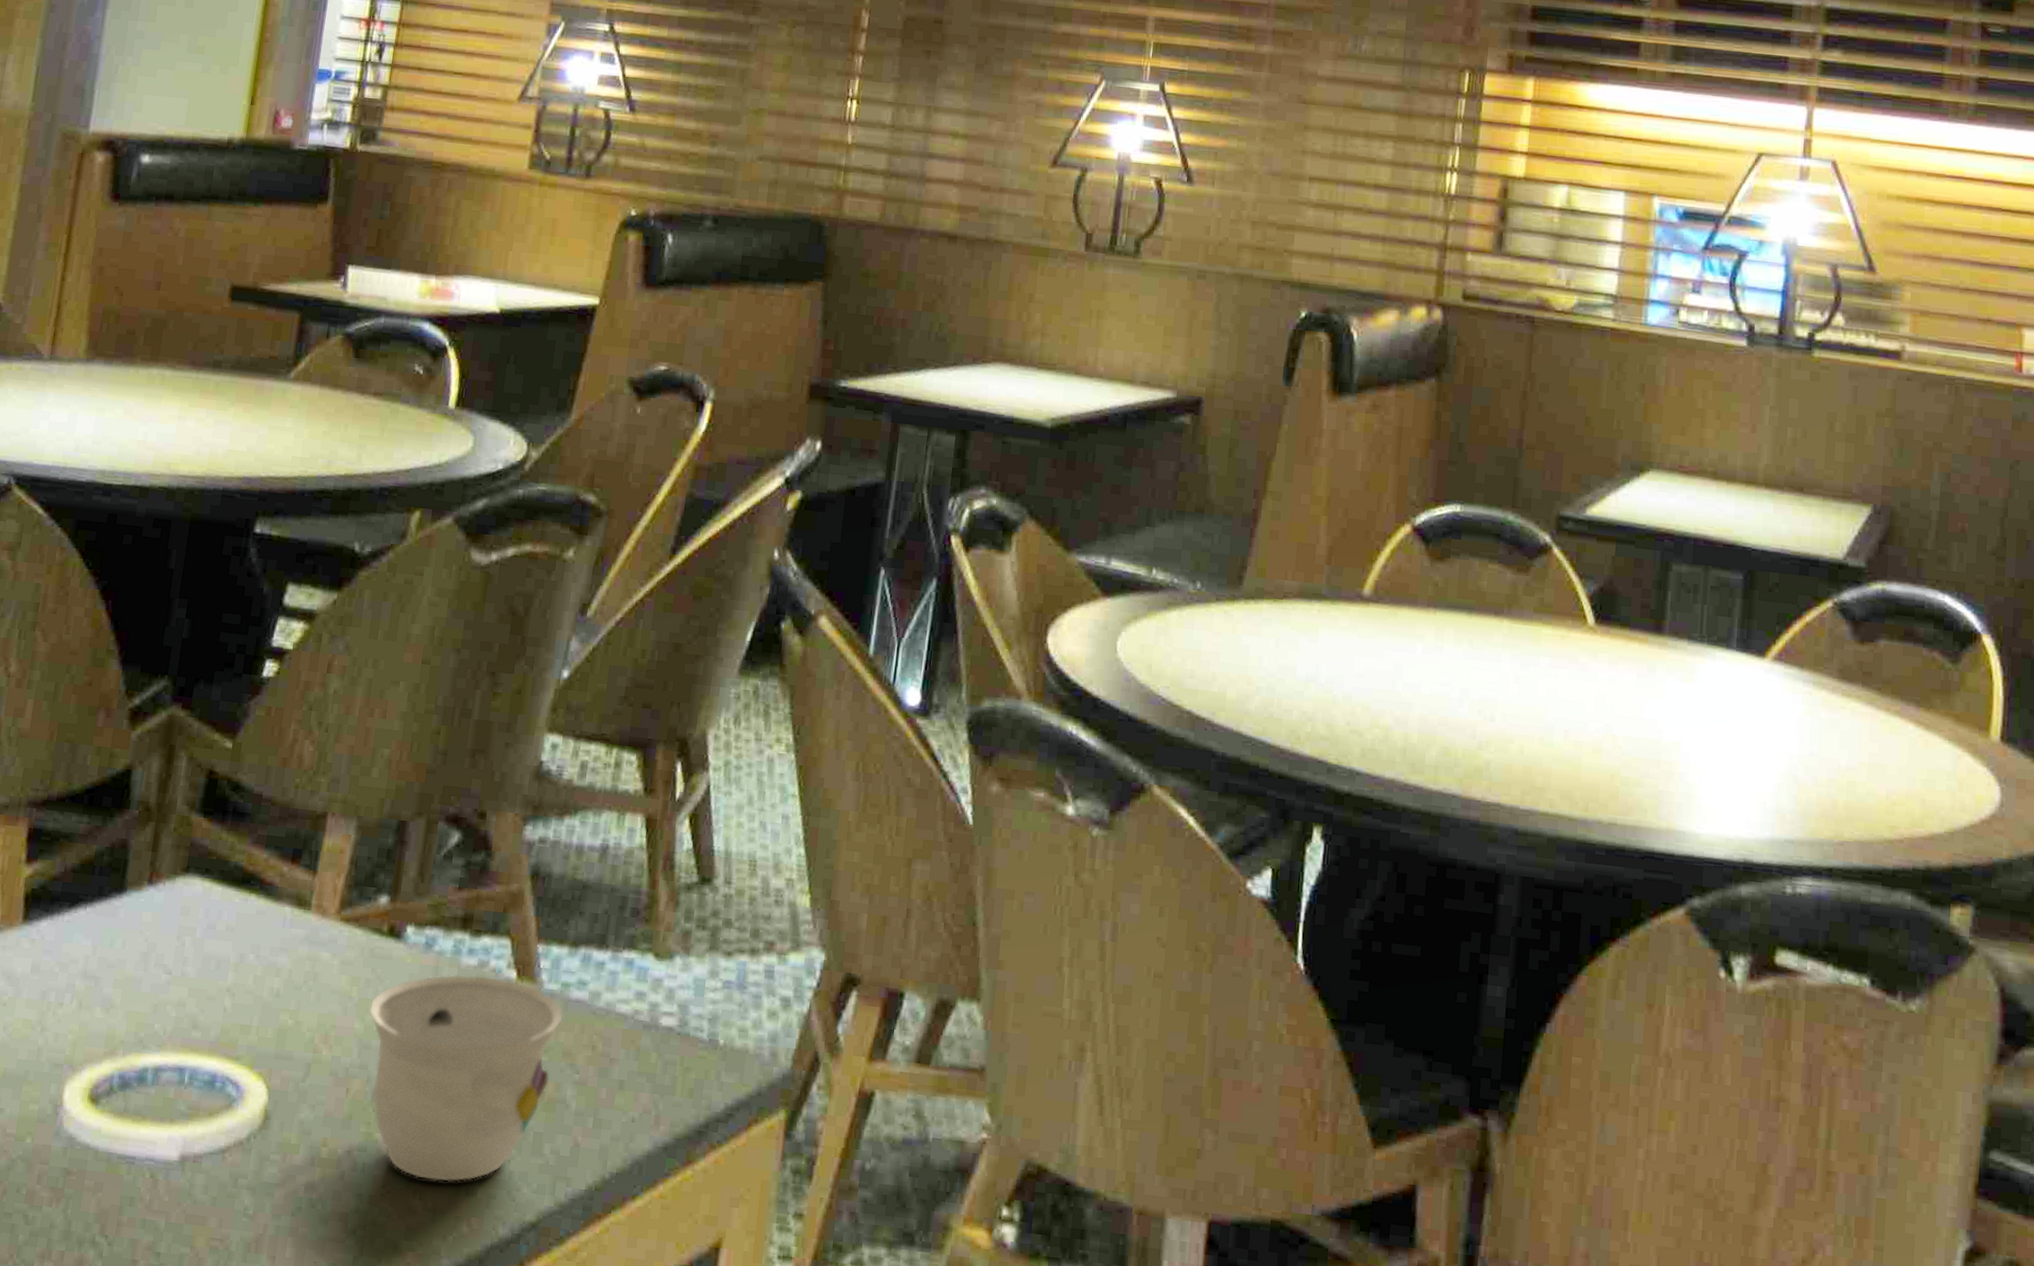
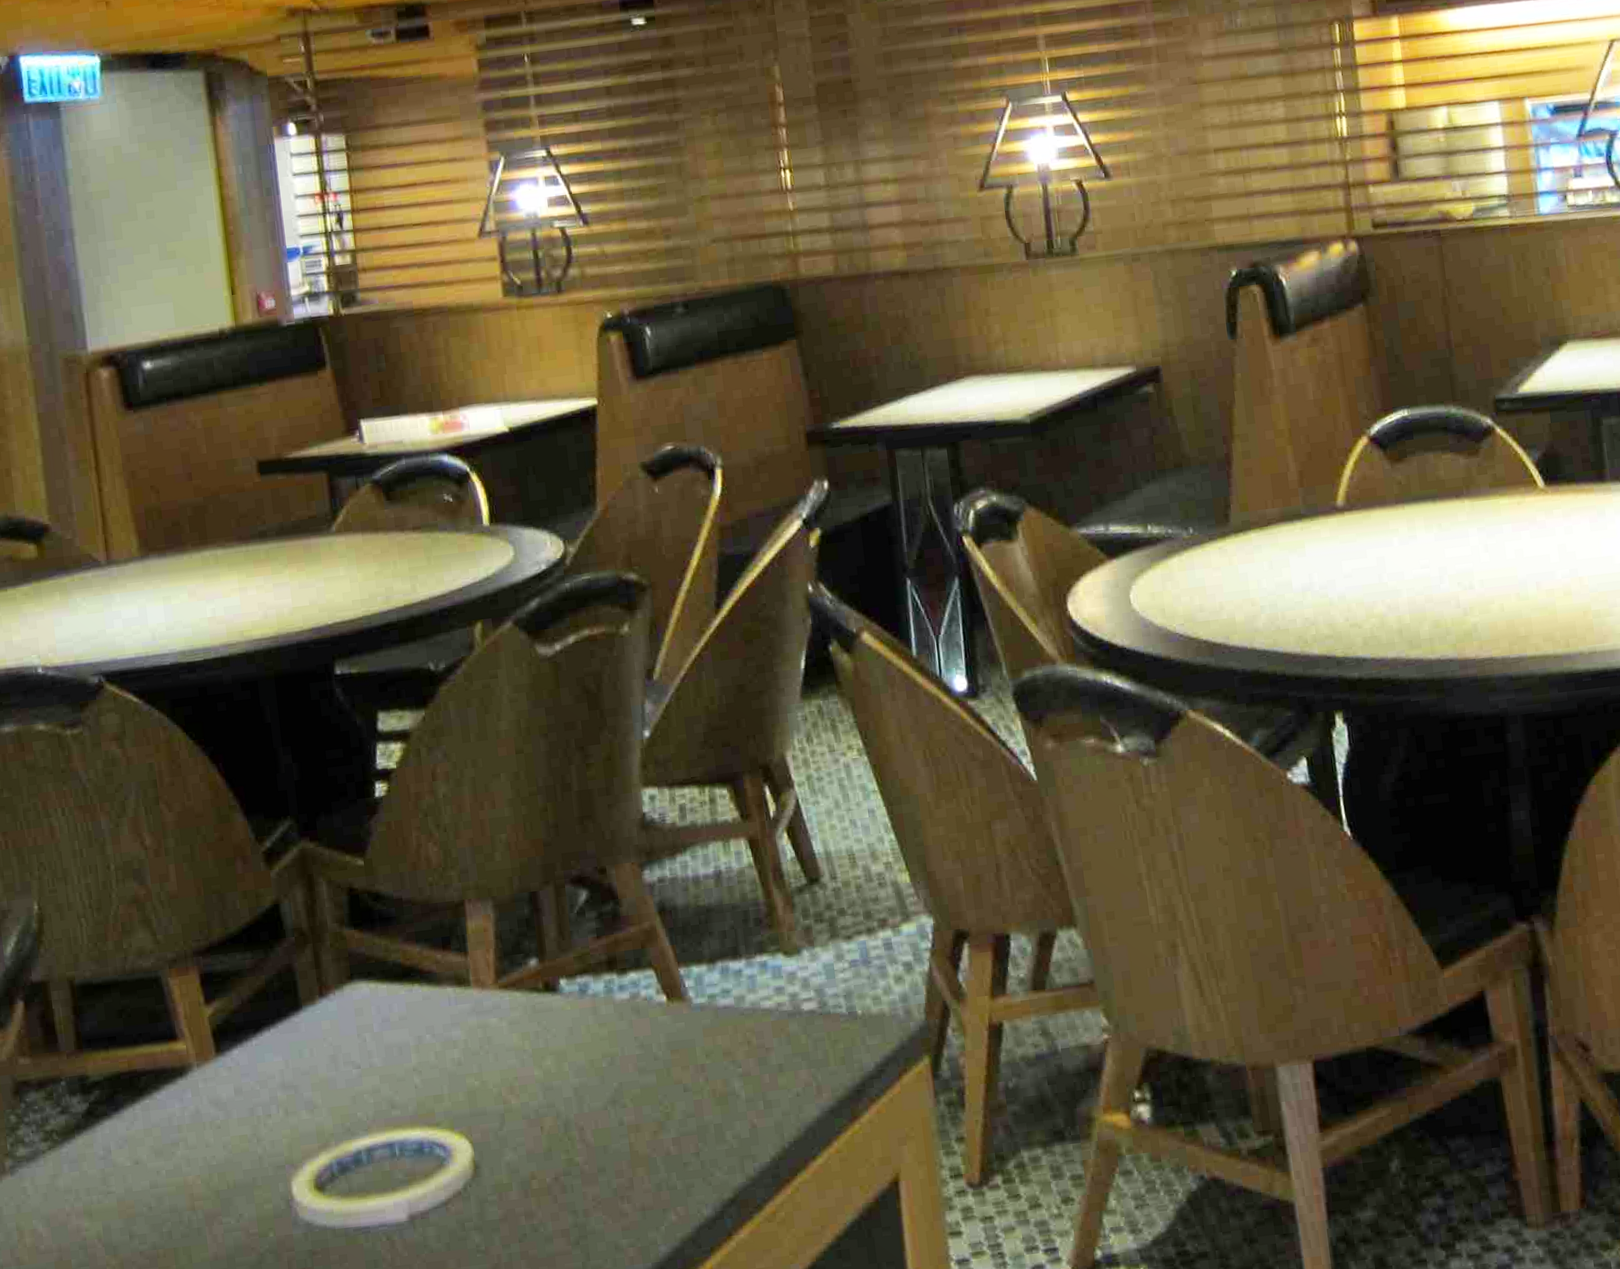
teacup: present [369,974,564,1182] -> none [543,1003,717,1186]

